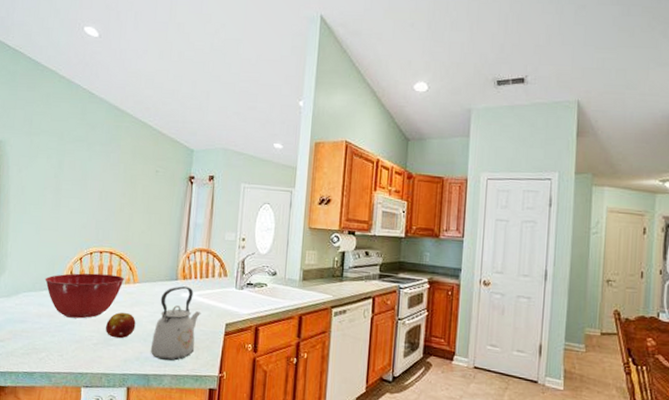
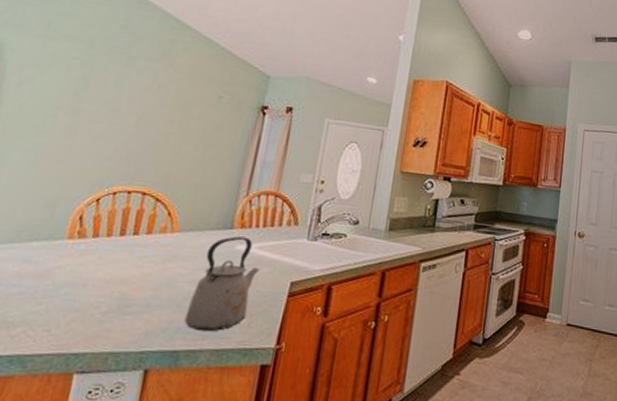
mixing bowl: present [45,273,124,319] -> none [37,218,159,279]
fruit: present [106,312,136,339] -> none [122,270,169,305]

